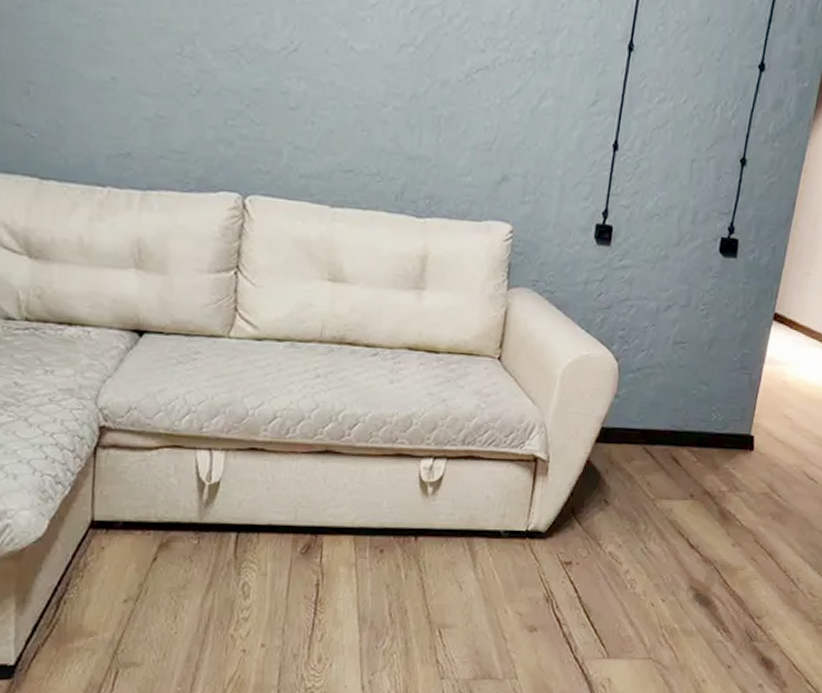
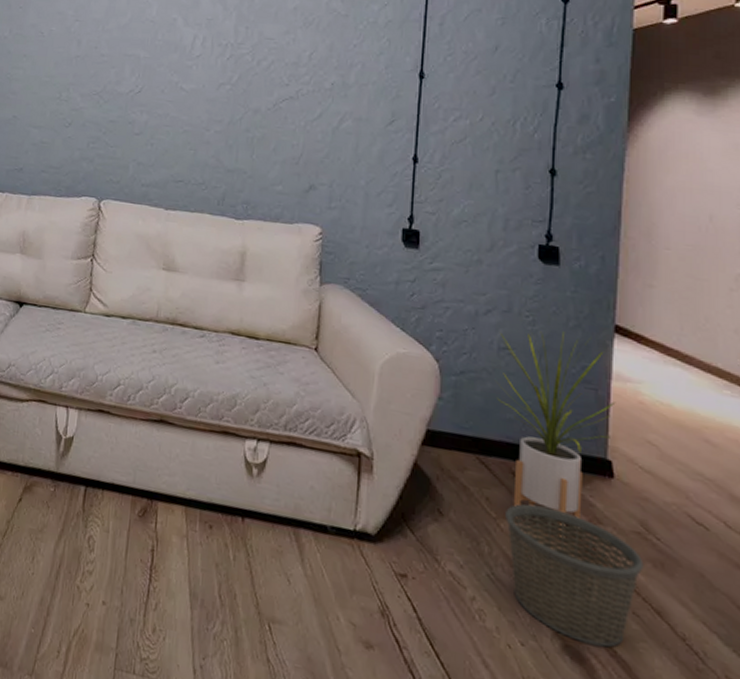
basket: none [661,483,766,590] -> present [505,504,644,648]
house plant: none [667,322,765,507] -> present [496,331,616,538]

